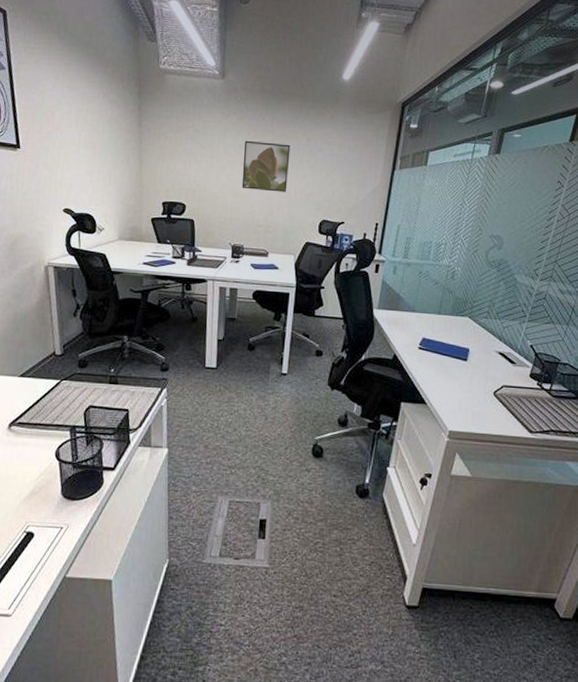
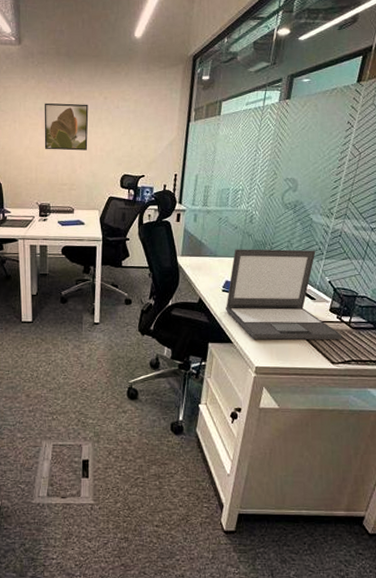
laptop: none [421,305,542,408] -> present [226,249,343,340]

